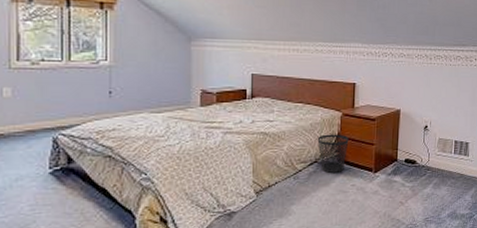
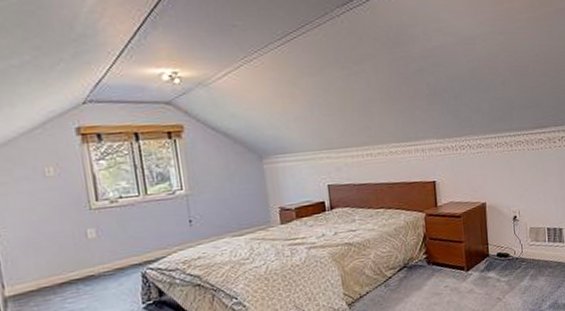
wastebasket: present [317,134,349,174] -> none [403,235,437,277]

